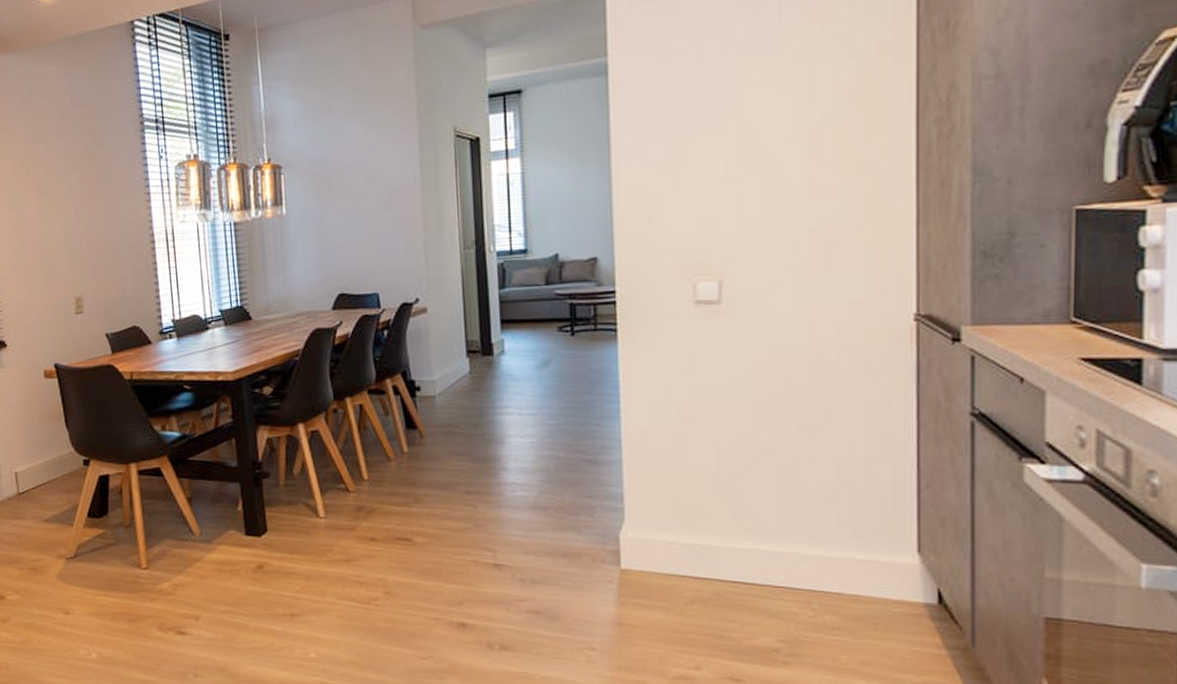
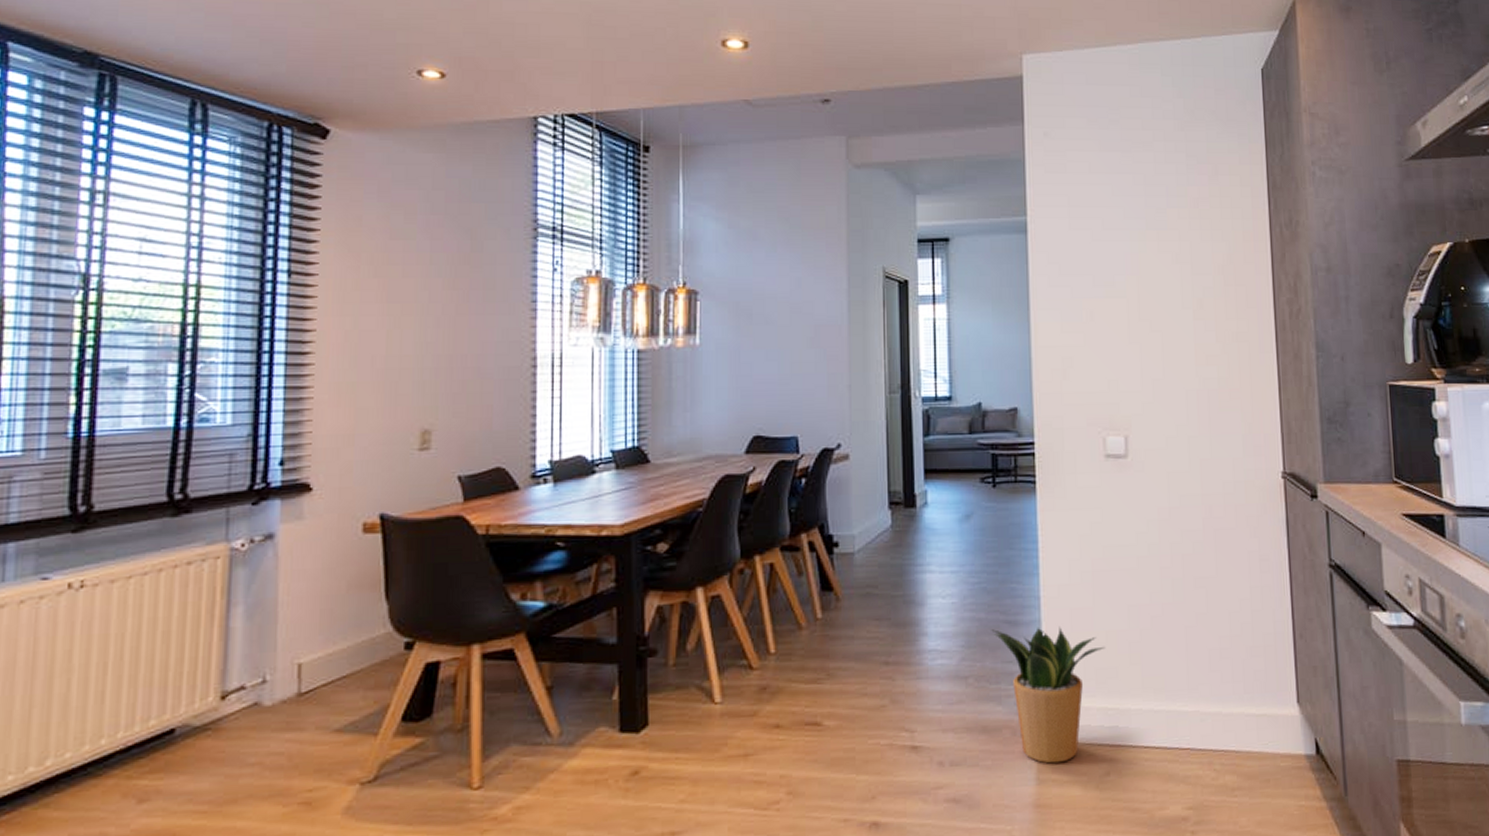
potted plant: none [570,466,692,589] -> present [991,627,1106,764]

